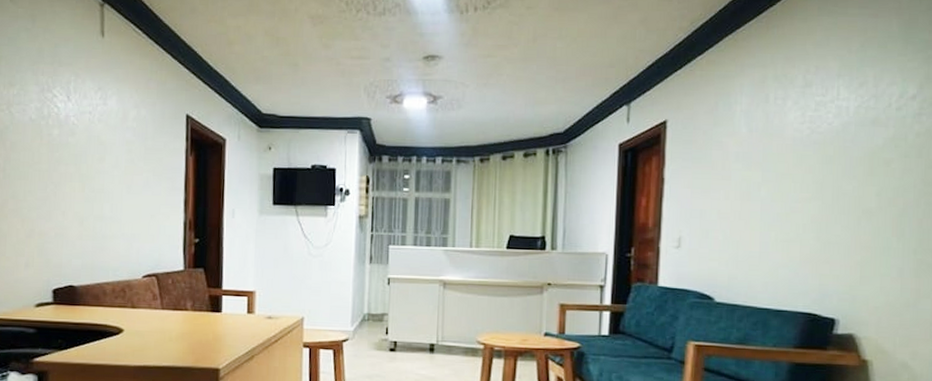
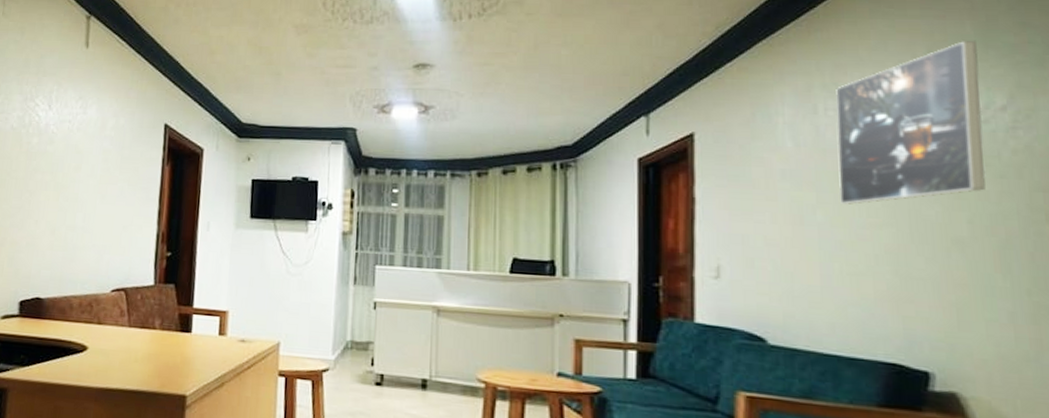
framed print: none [779,36,900,183] -> present [835,40,986,206]

